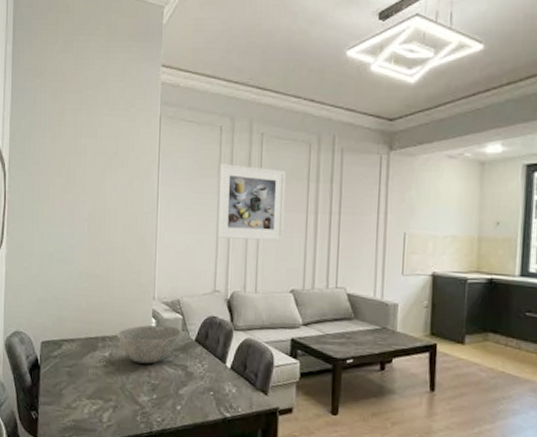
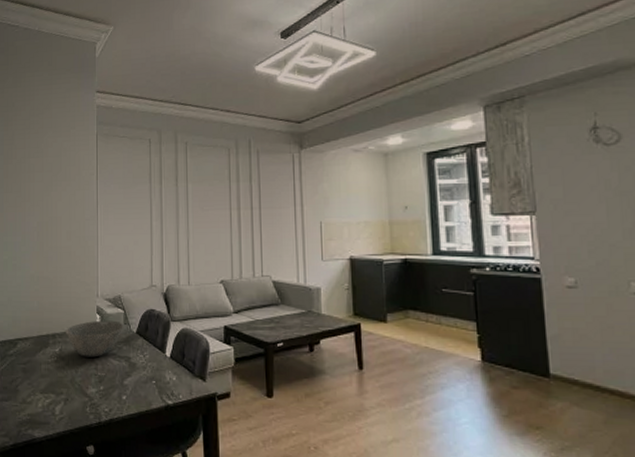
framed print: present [216,164,286,241] -> none [150,171,211,237]

